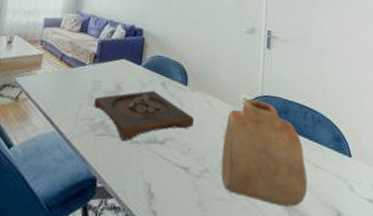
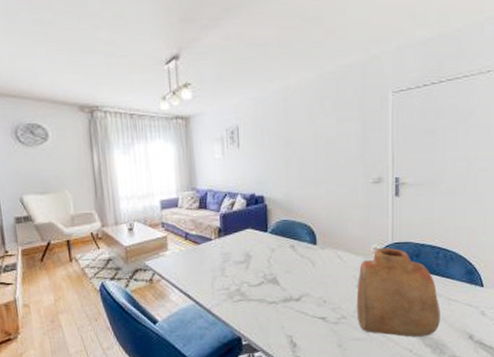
wooden tray: present [94,90,194,142] -> none [226,254,326,304]

